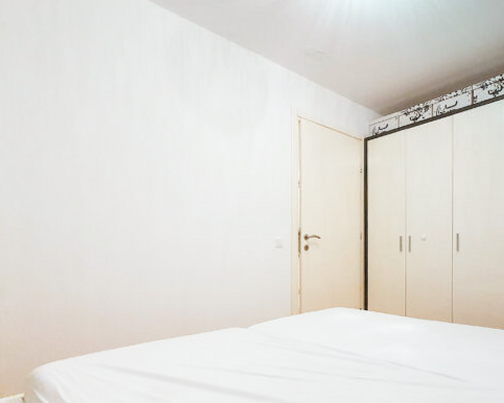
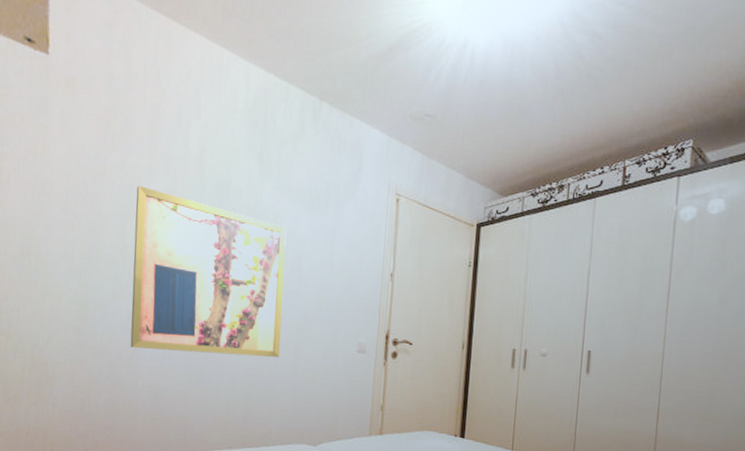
wall art: none [70,115,211,257] -> present [130,185,287,358]

